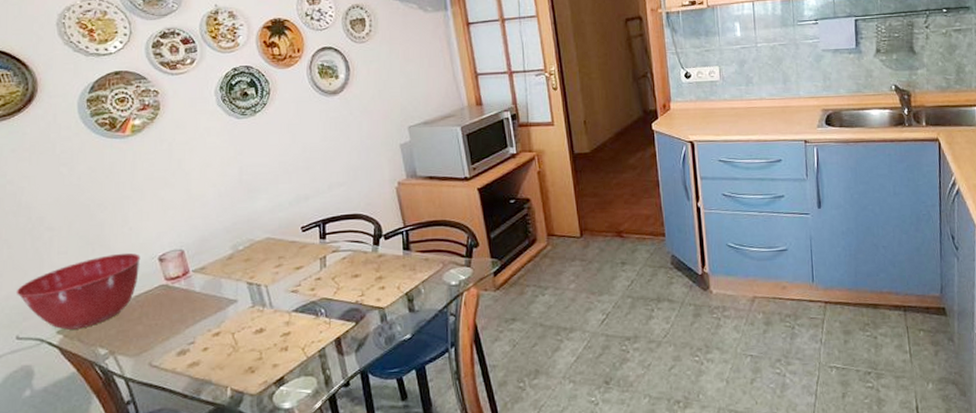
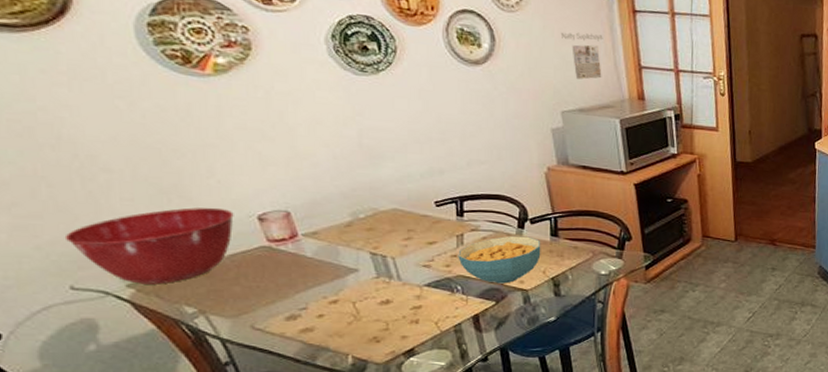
cereal bowl: none [321,252,395,304] -> present [458,236,541,284]
calendar: none [405,50,443,94] -> present [560,32,603,80]

